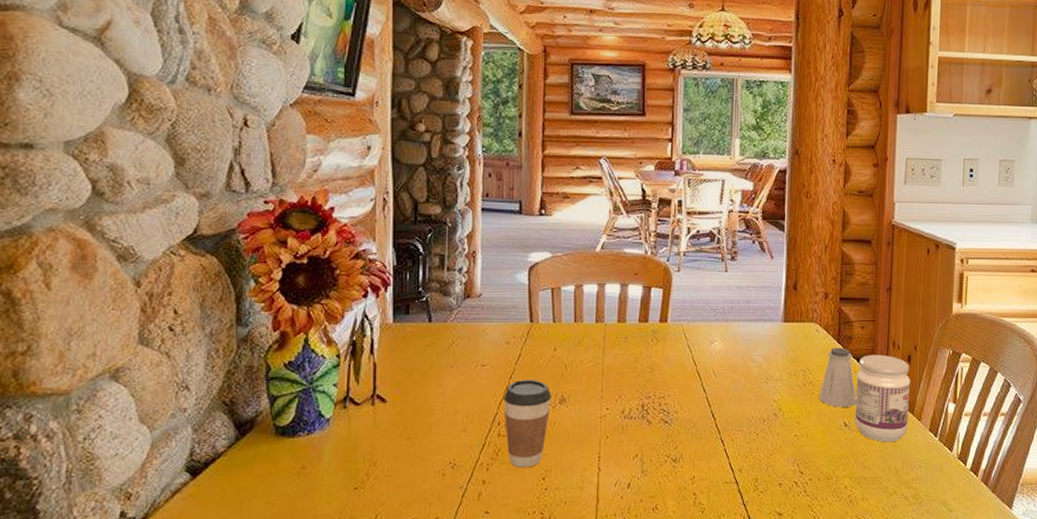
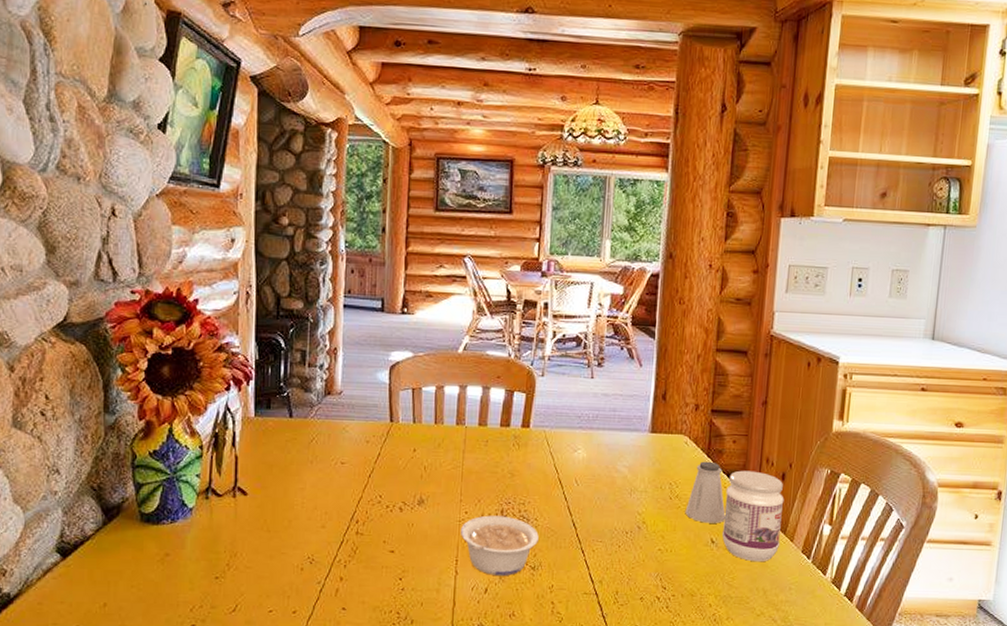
coffee cup: present [504,380,552,468] -> none [362,479,410,567]
legume: none [603,410,679,470] -> present [461,515,539,576]

